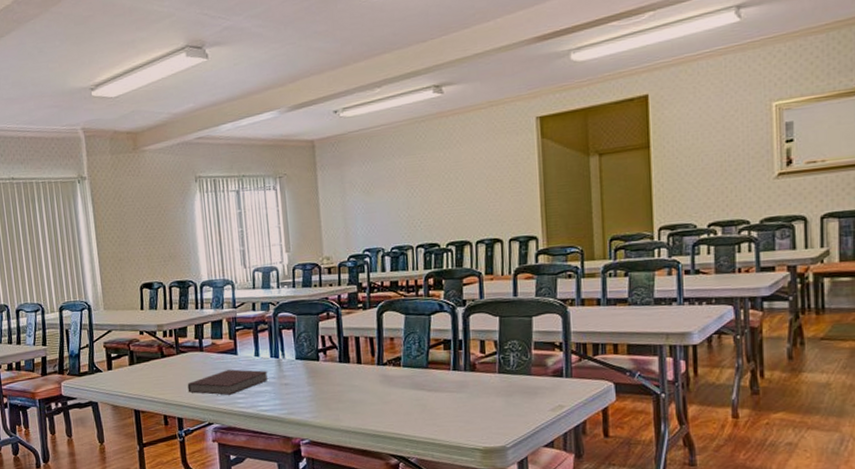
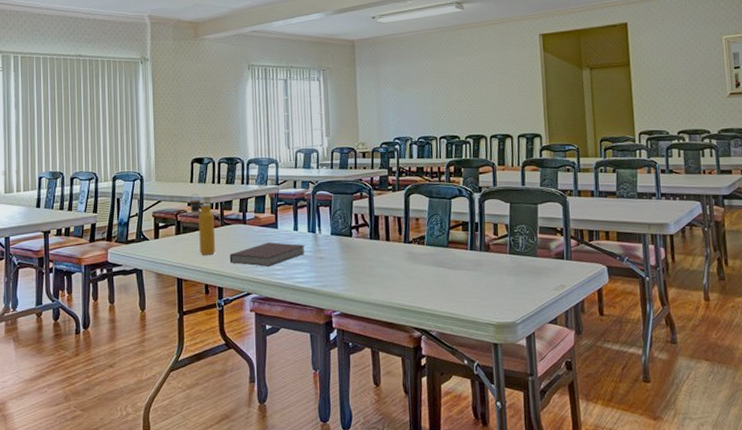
water bottle: none [141,321,172,385] -> present [190,194,215,255]

